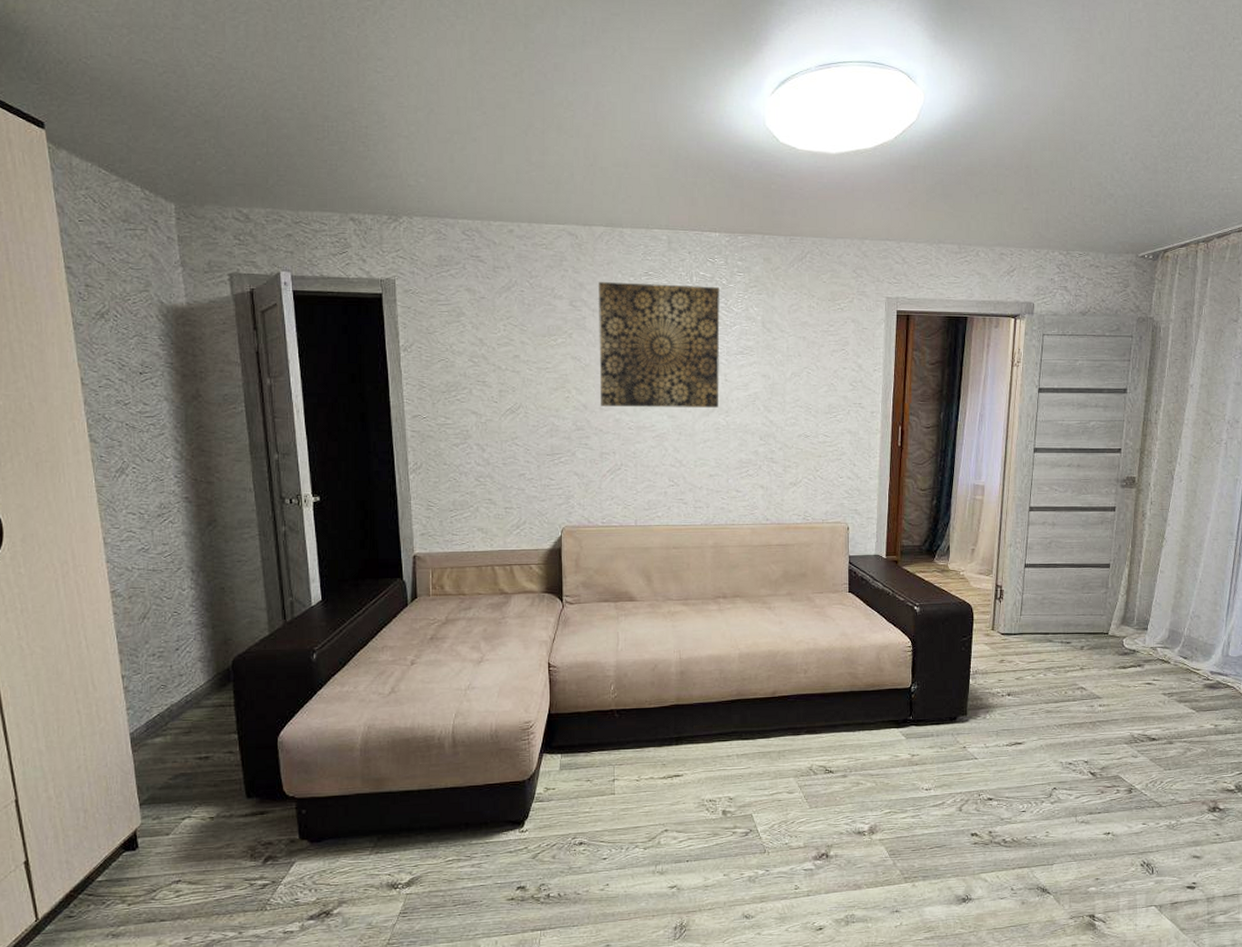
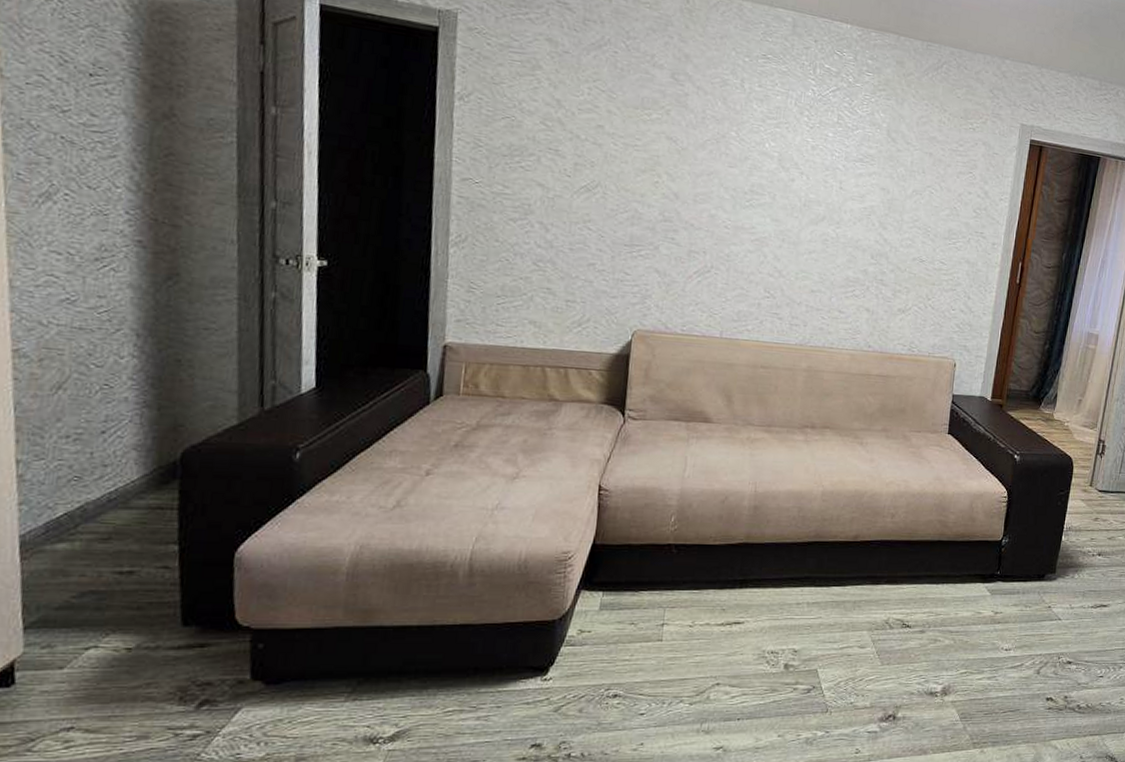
wall art: present [597,282,720,408] -> none [695,57,845,217]

